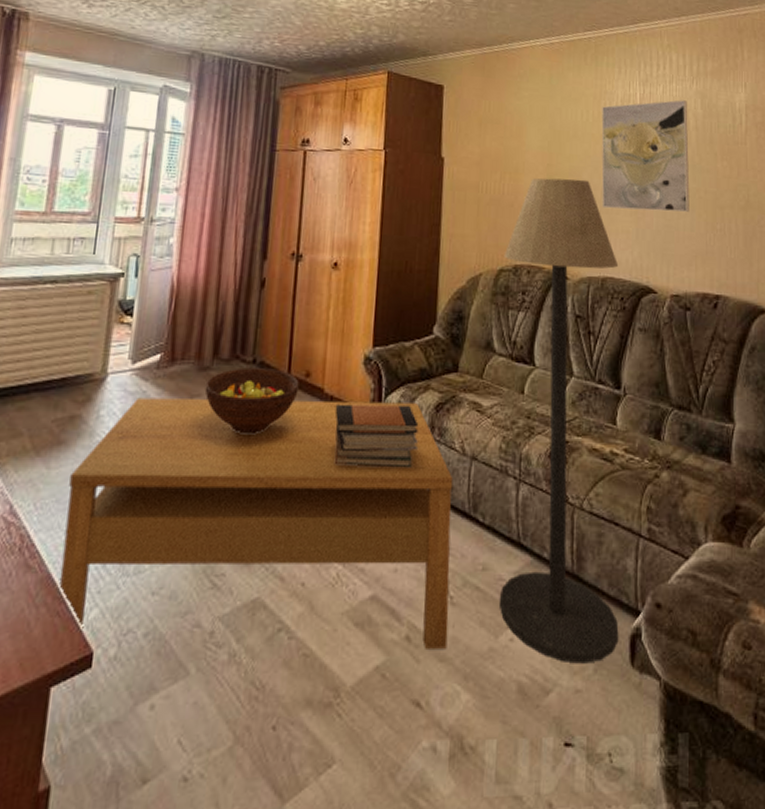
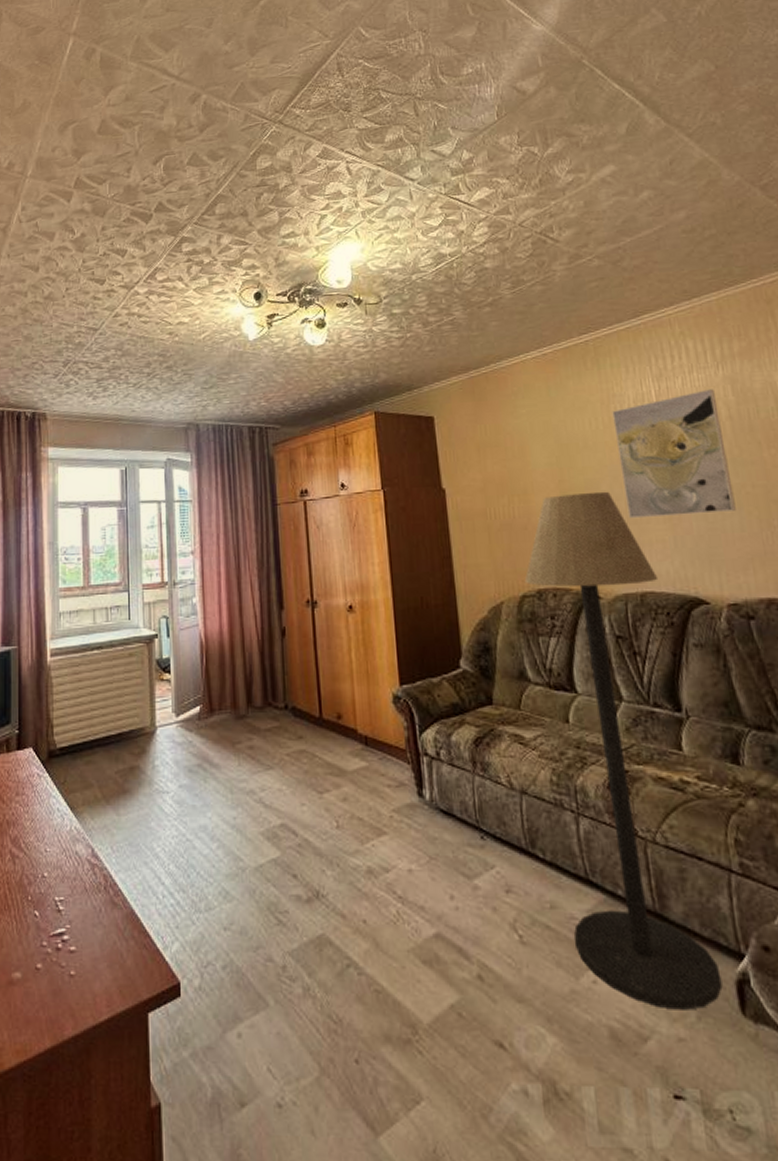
coffee table: present [59,397,454,649] -> none [138,739,524,989]
fruit bowl: present [205,367,299,433] -> none [244,713,333,776]
book stack: present [334,404,419,469] -> none [371,741,463,805]

